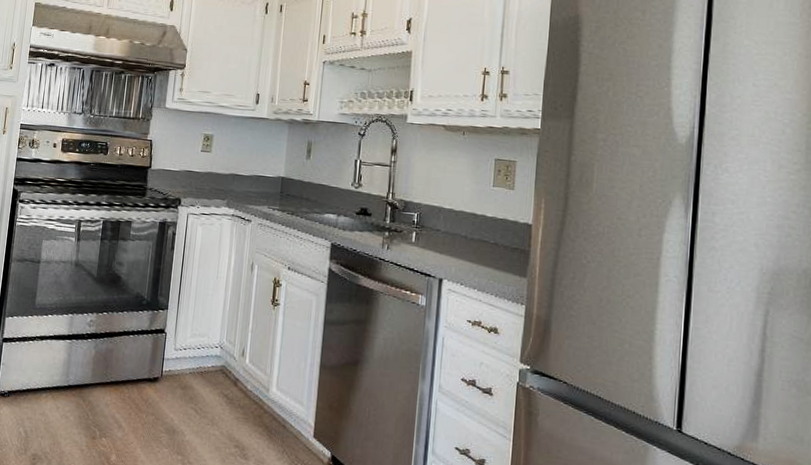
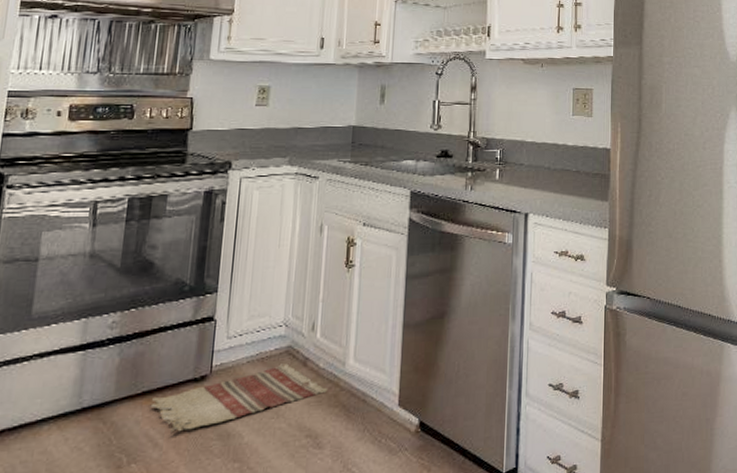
rug: none [116,380,254,420] -> present [150,363,328,431]

